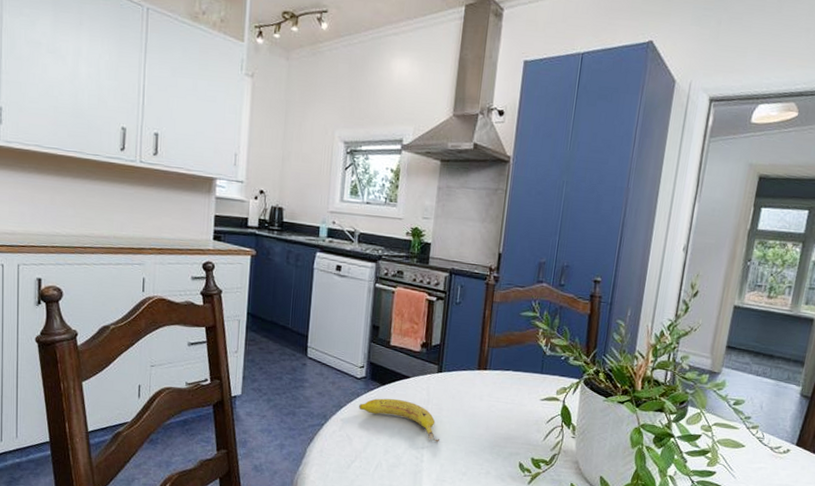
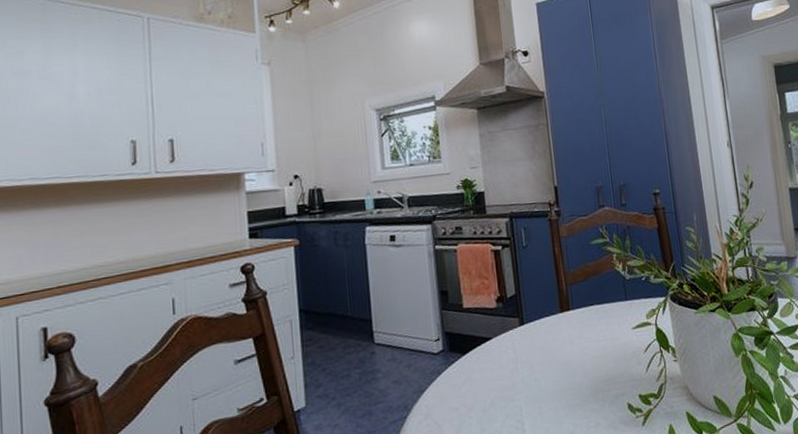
fruit: present [359,398,439,442] -> none [442,365,538,405]

